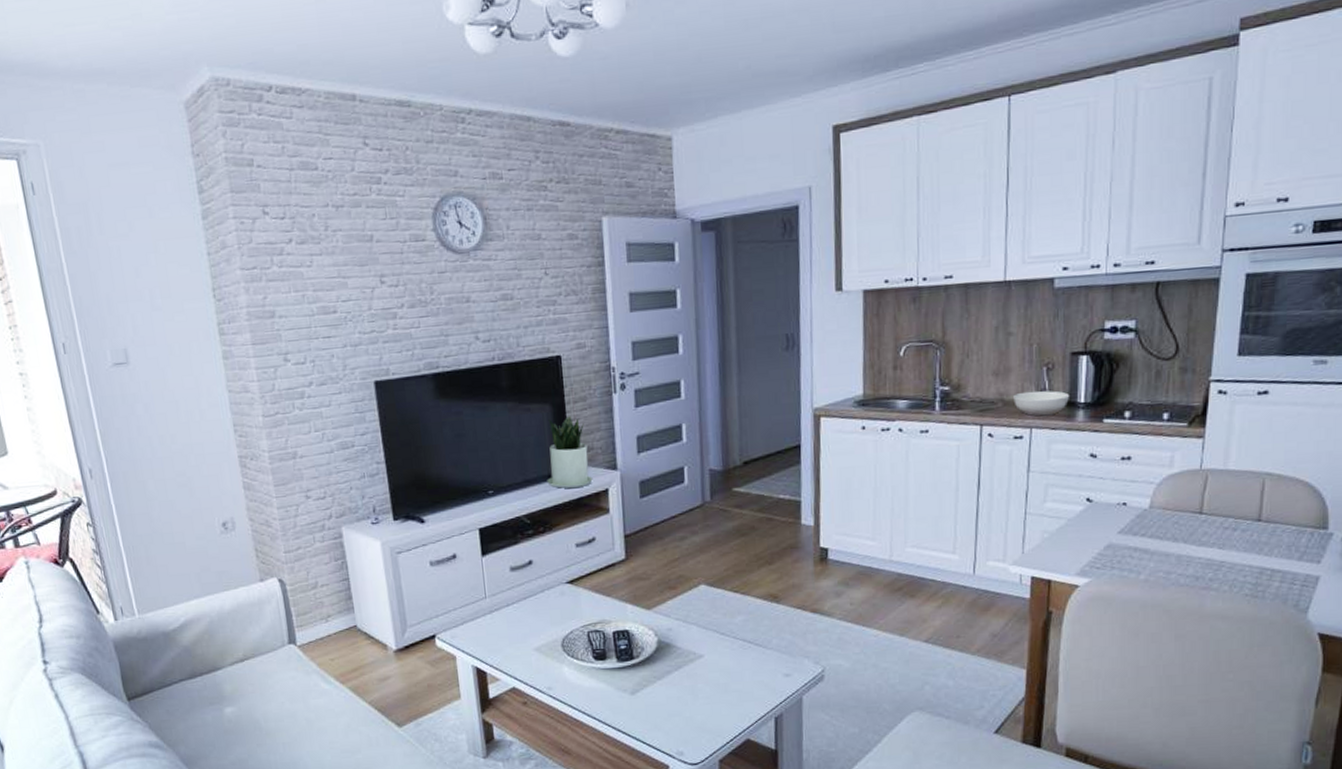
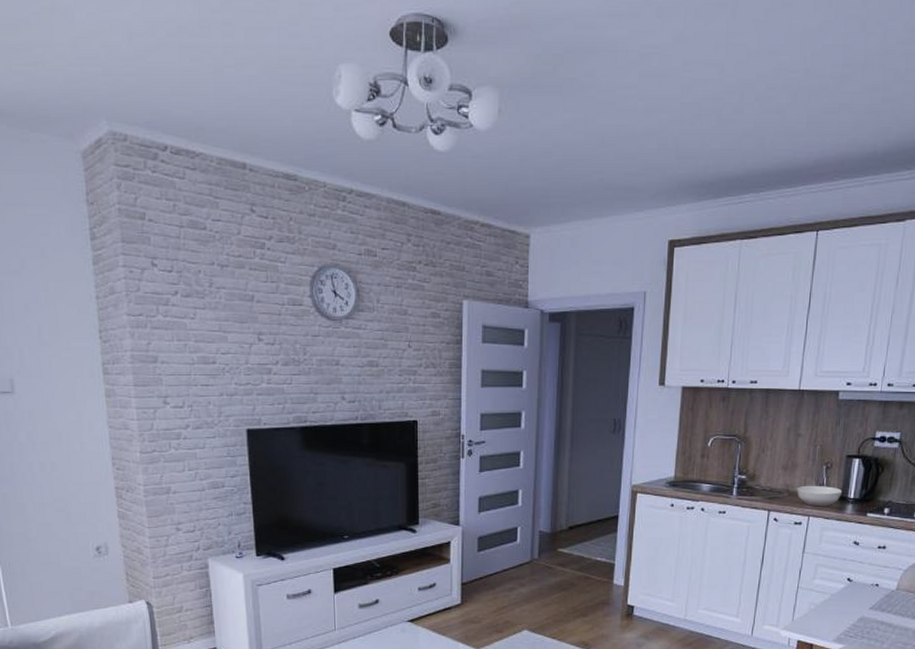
planter: present [547,416,593,489] -> none [397,475,438,539]

